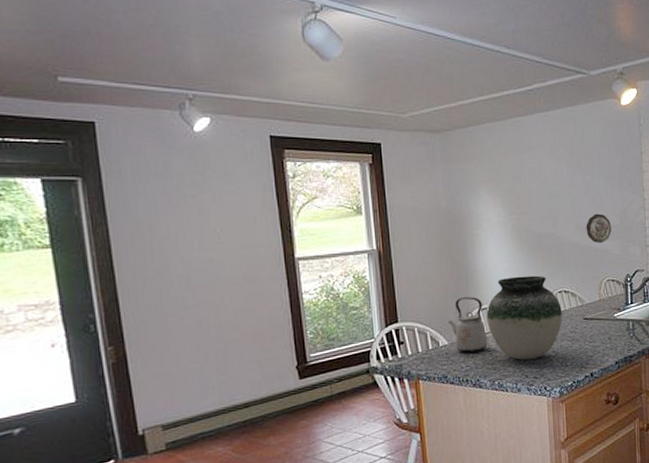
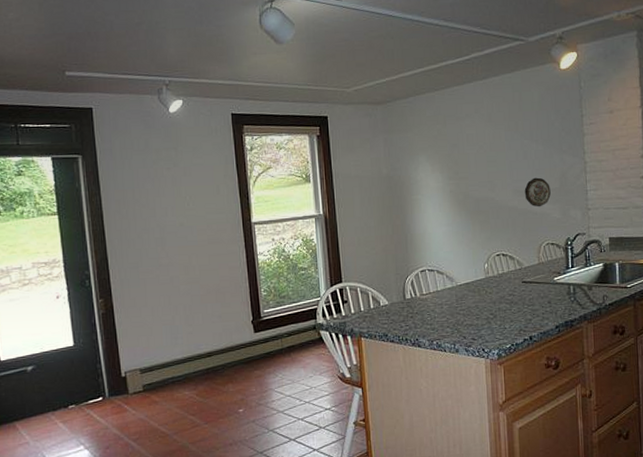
kettle: present [447,297,488,353] -> none [388,259,427,313]
vase: present [486,275,562,361] -> none [425,239,500,322]

